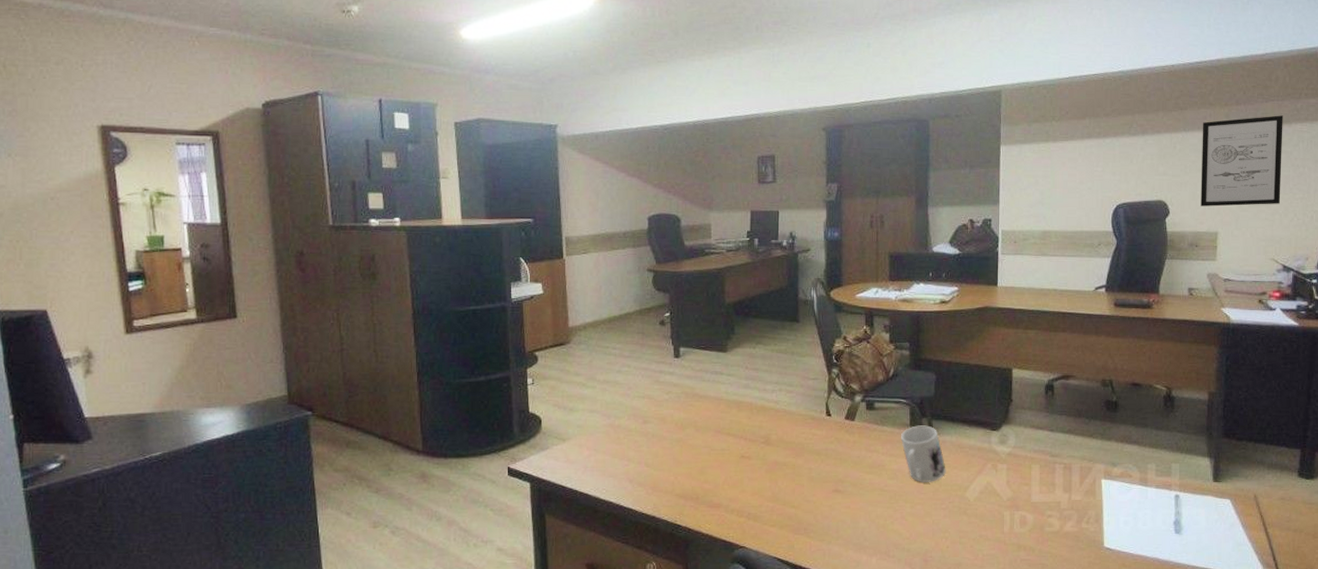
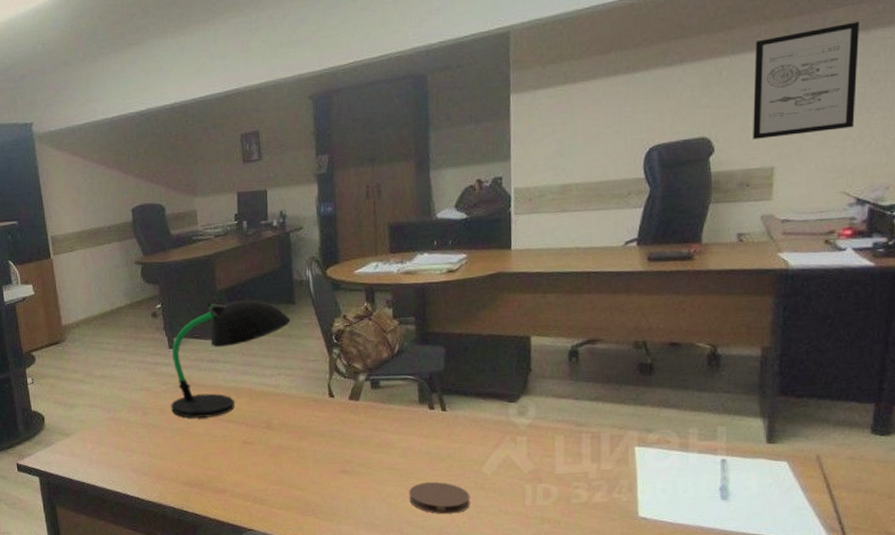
desk lamp: none [672,314,794,429] -> present [171,299,291,418]
coaster: none [897,504,954,538] -> present [409,481,470,515]
mug: present [901,425,946,482] -> none [410,401,460,459]

